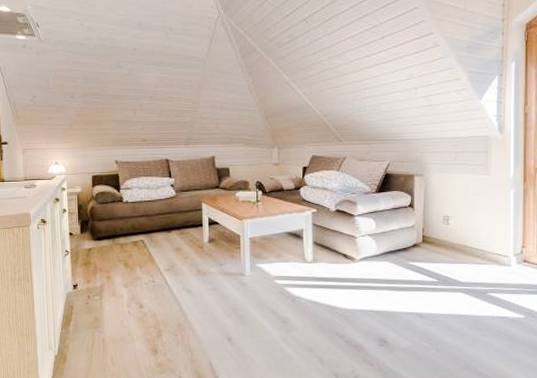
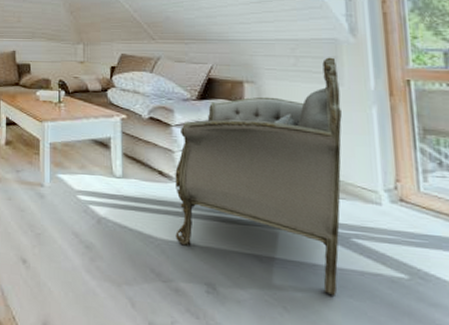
armchair: none [356,152,488,337] -> present [175,57,342,296]

